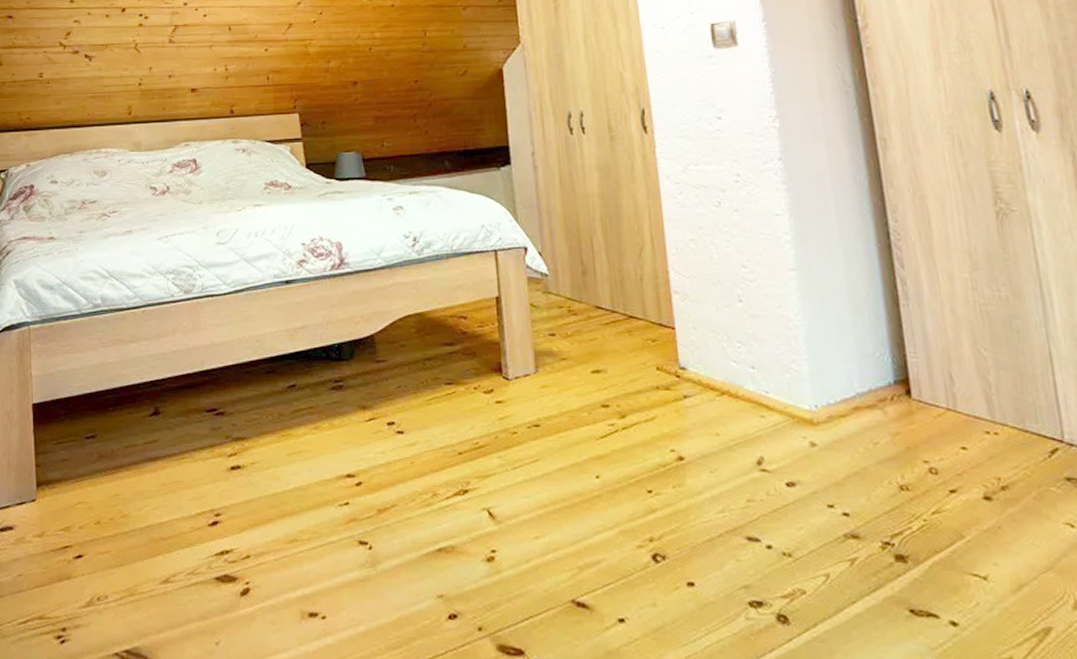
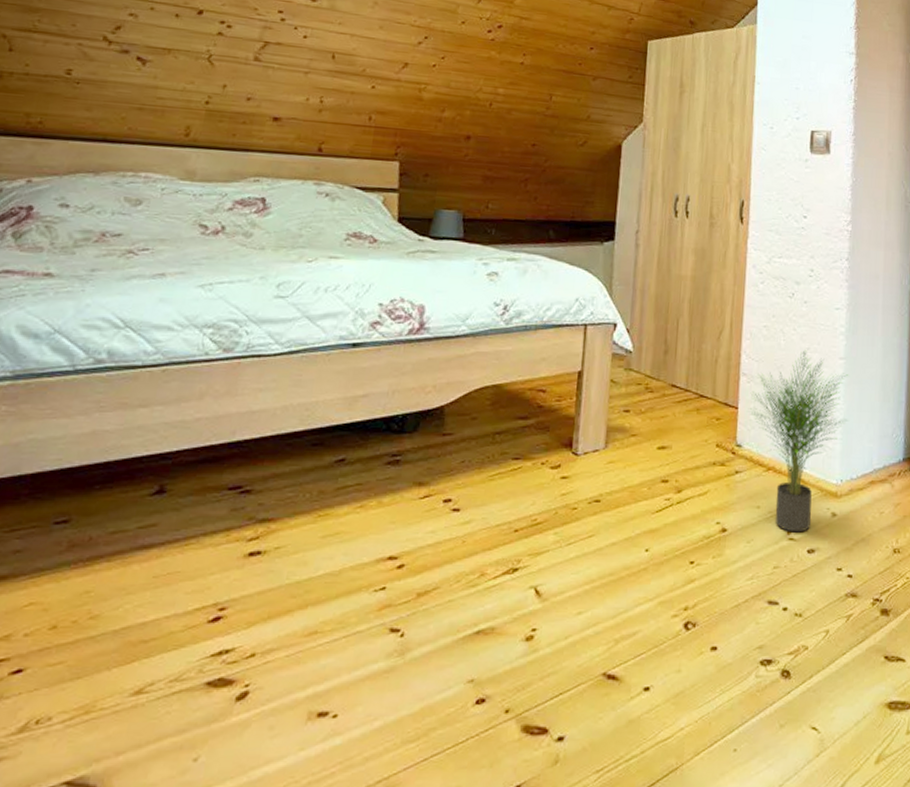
potted plant: none [686,261,813,464] -> present [749,349,849,533]

